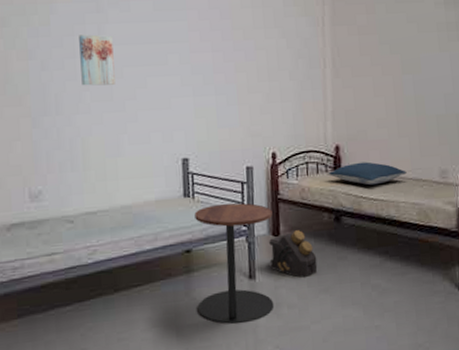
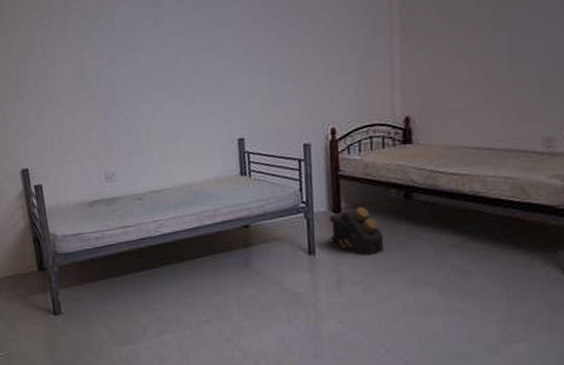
wall art: present [79,34,115,86] -> none [139,27,173,77]
side table: present [194,203,275,324] -> none [251,180,336,298]
pillow: present [328,161,407,186] -> none [396,132,497,159]

